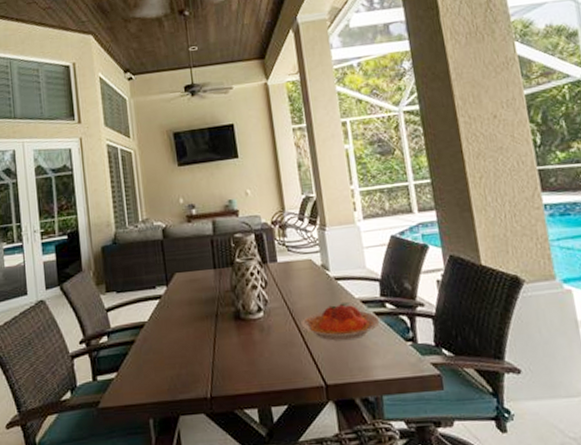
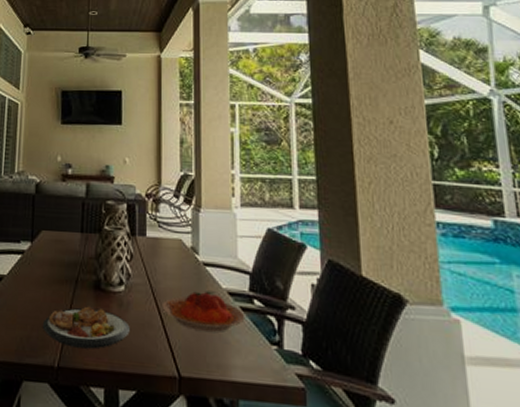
plate: none [189,336,274,377] -> present [42,306,130,349]

